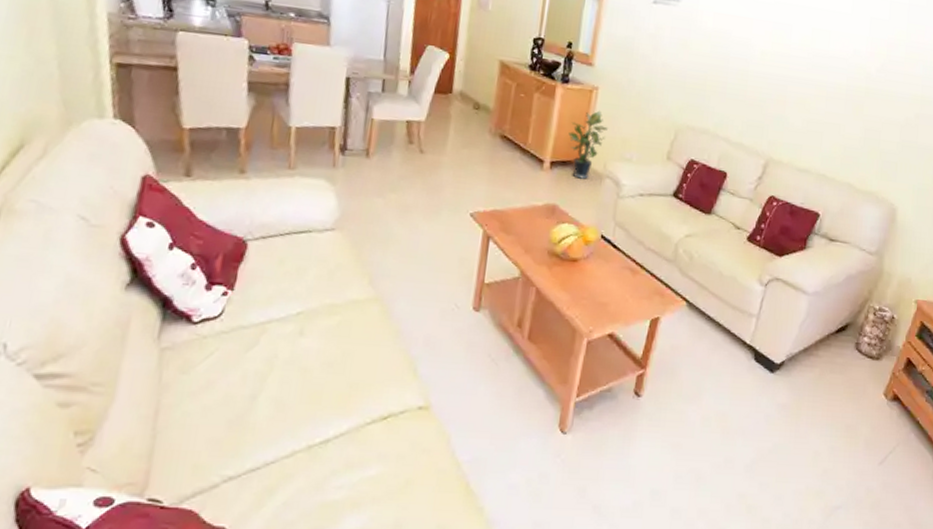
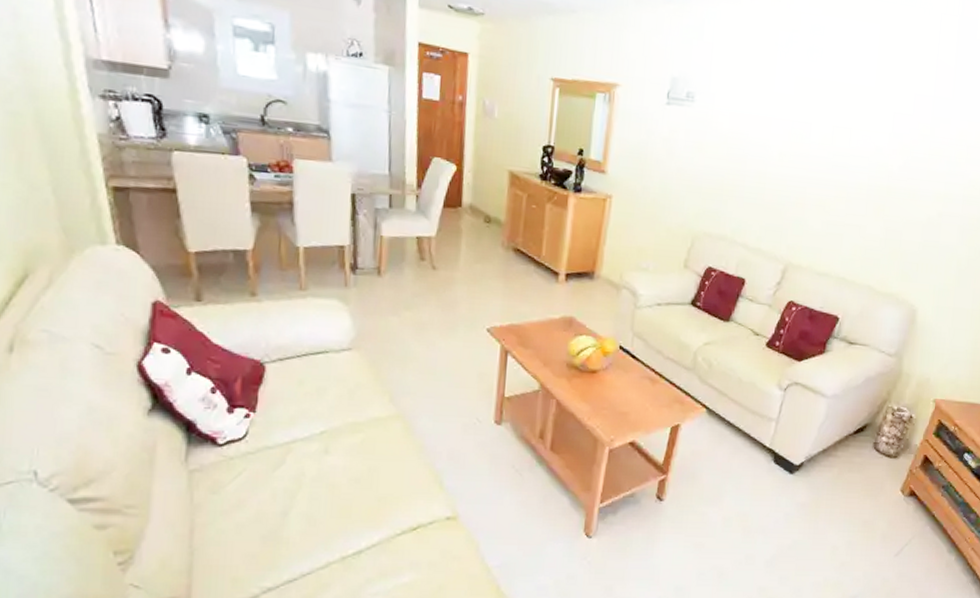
potted plant: present [568,110,608,179] -> none [583,219,623,290]

